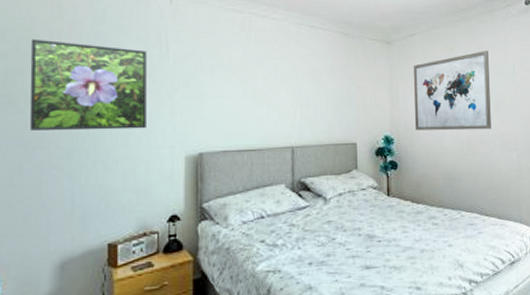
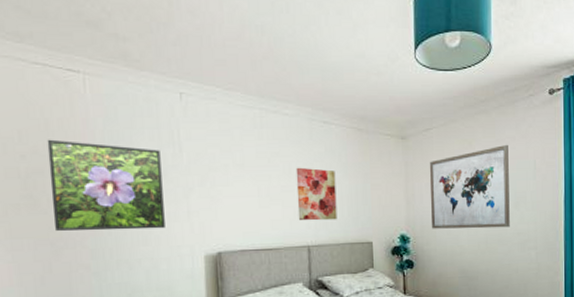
wall art: none [282,69,322,122] -> present [296,167,337,221]

